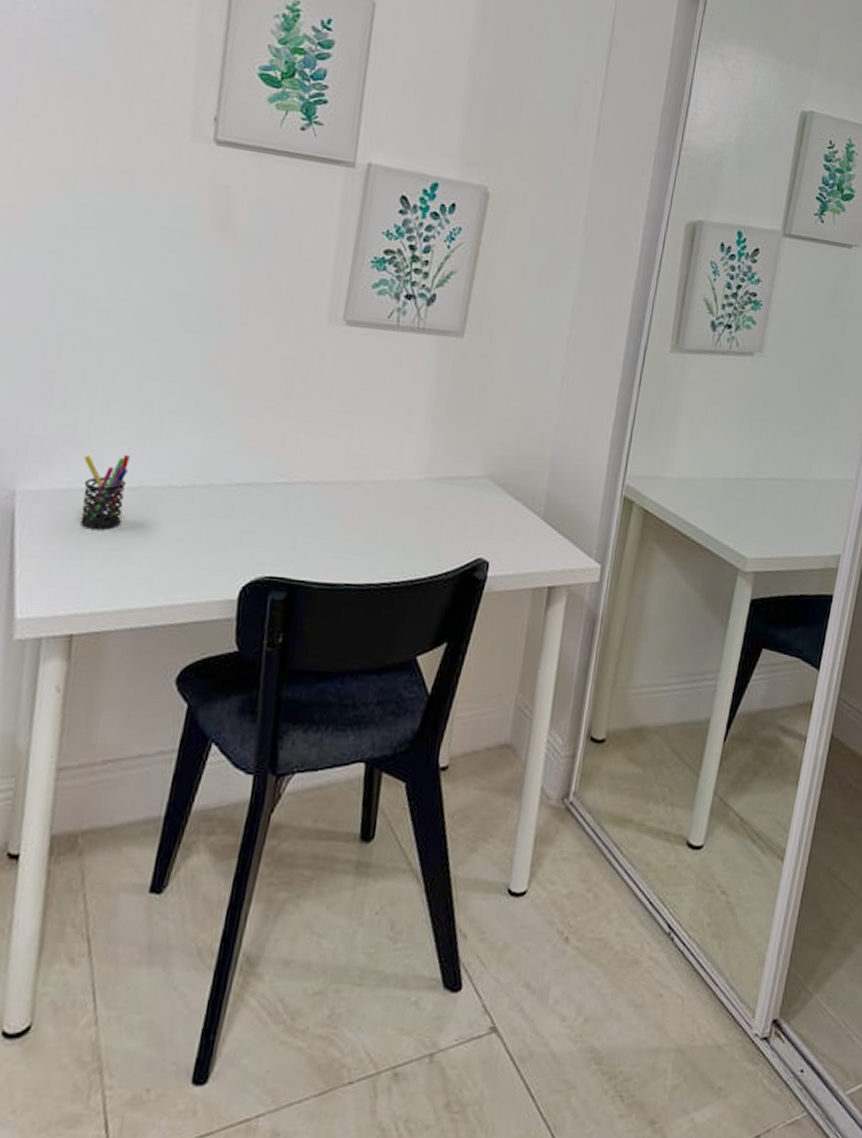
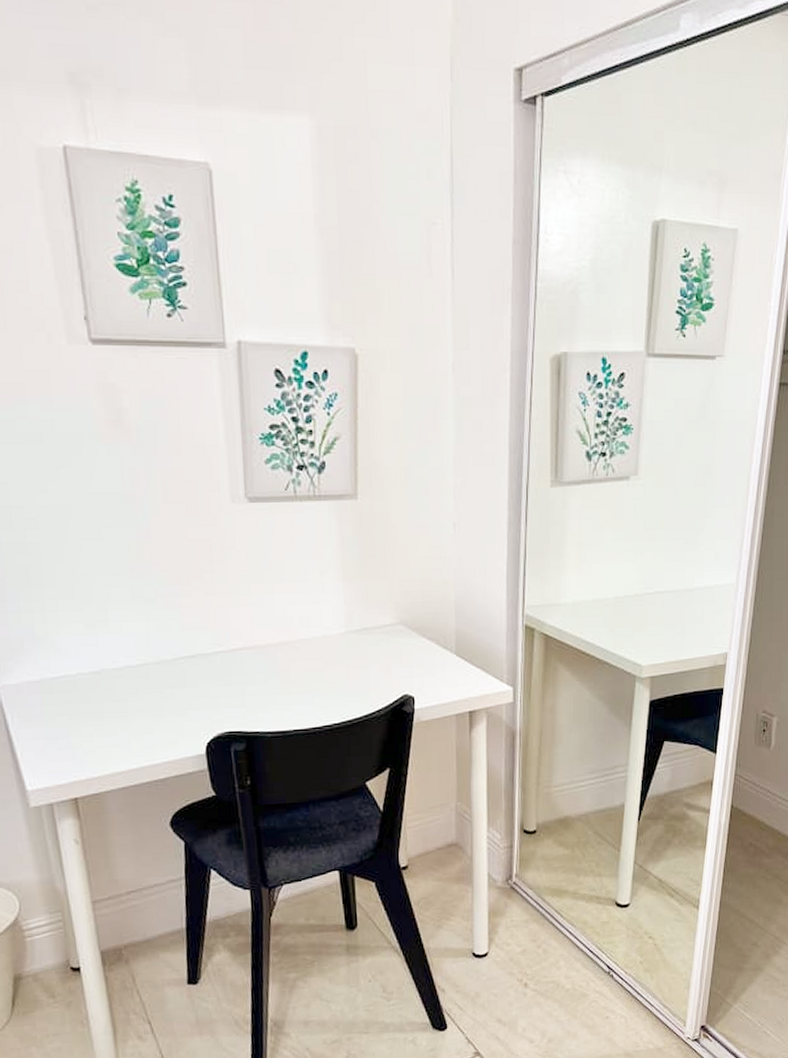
pen holder: present [80,454,130,529] -> none [48,643,93,710]

